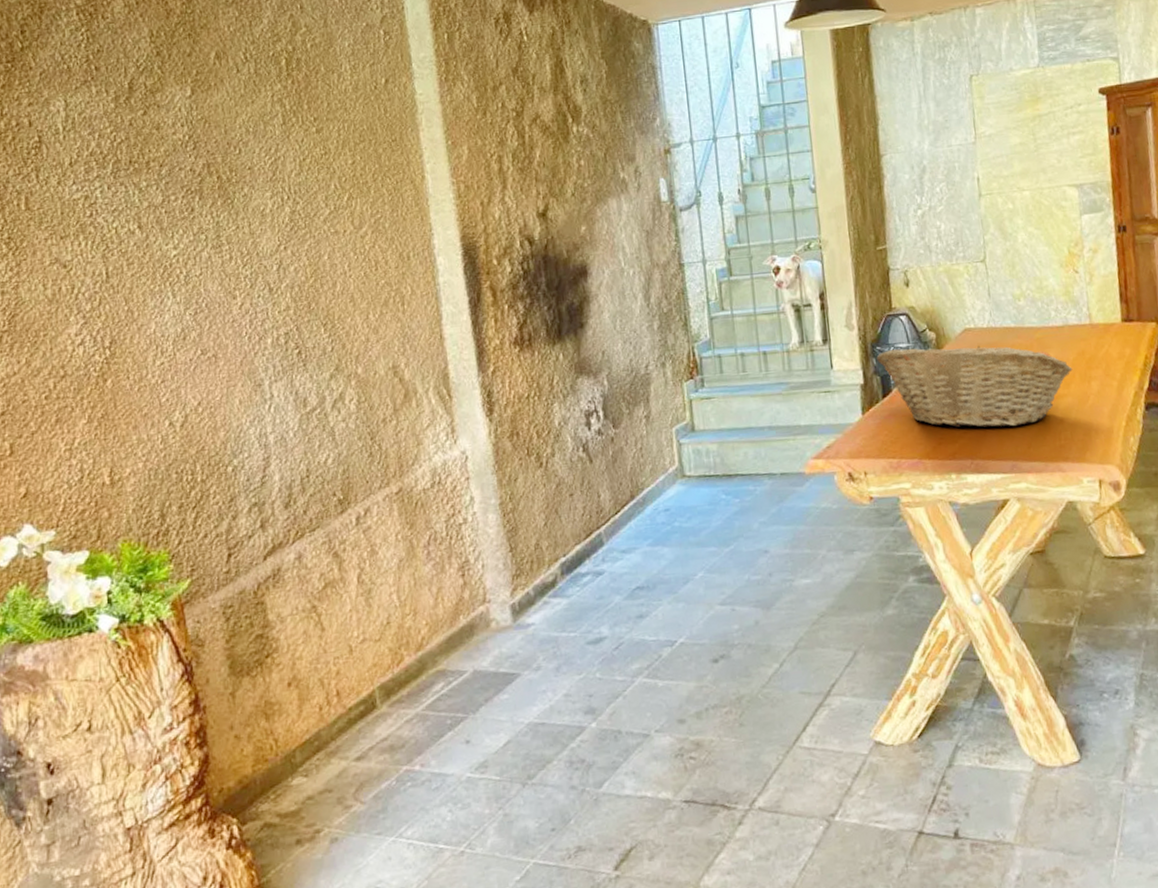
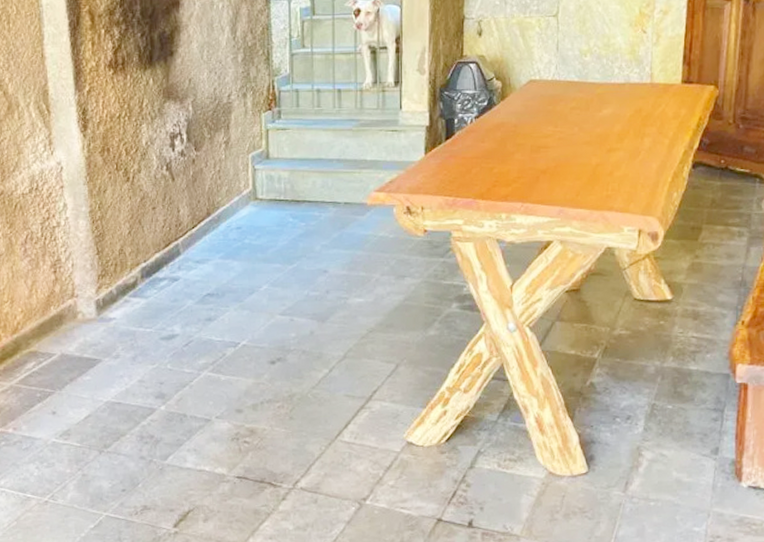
fruit basket: present [876,345,1073,428] -> none [443,94,628,175]

